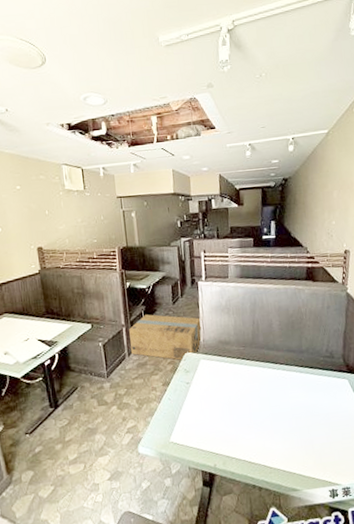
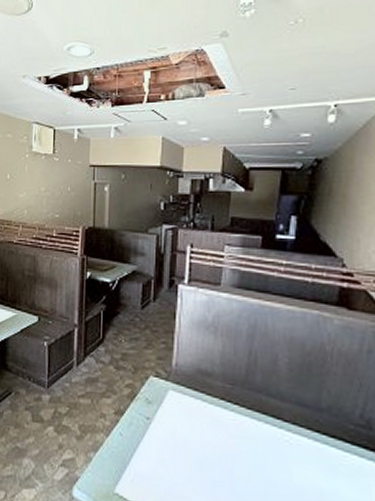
cardboard box: present [129,314,202,361] -> none [81,316,177,387]

